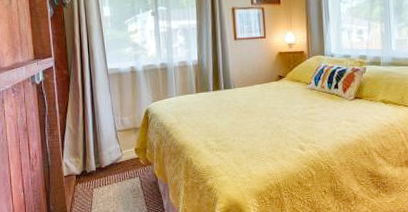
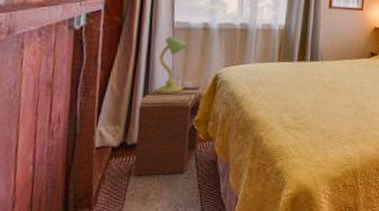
nightstand: none [91,121,141,197] -> present [133,86,202,176]
table lamp: none [101,81,122,129] -> present [156,36,189,94]

